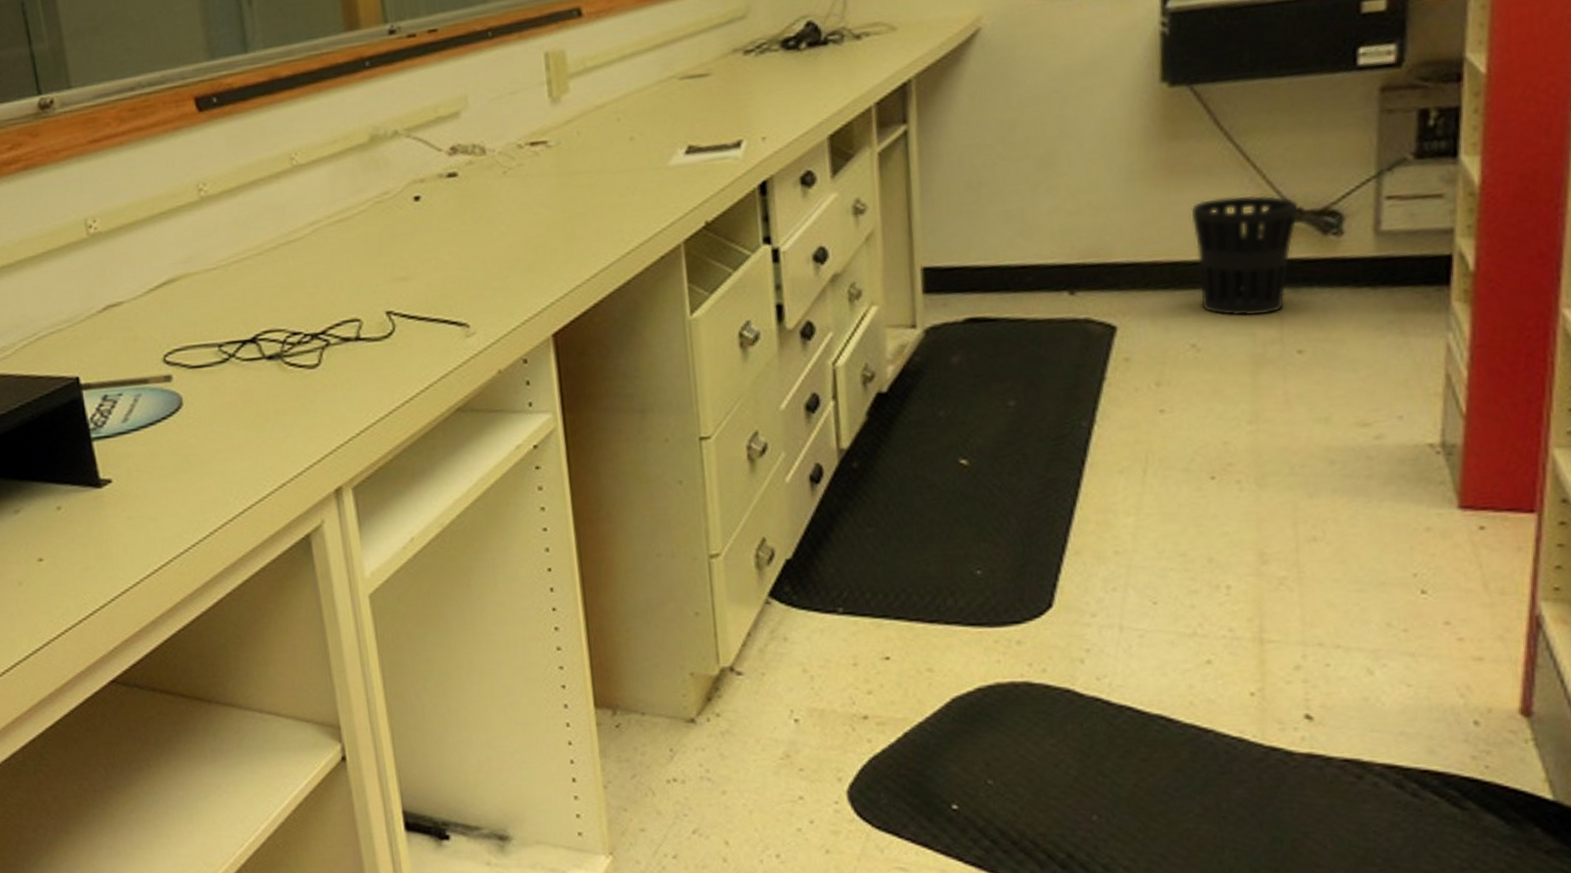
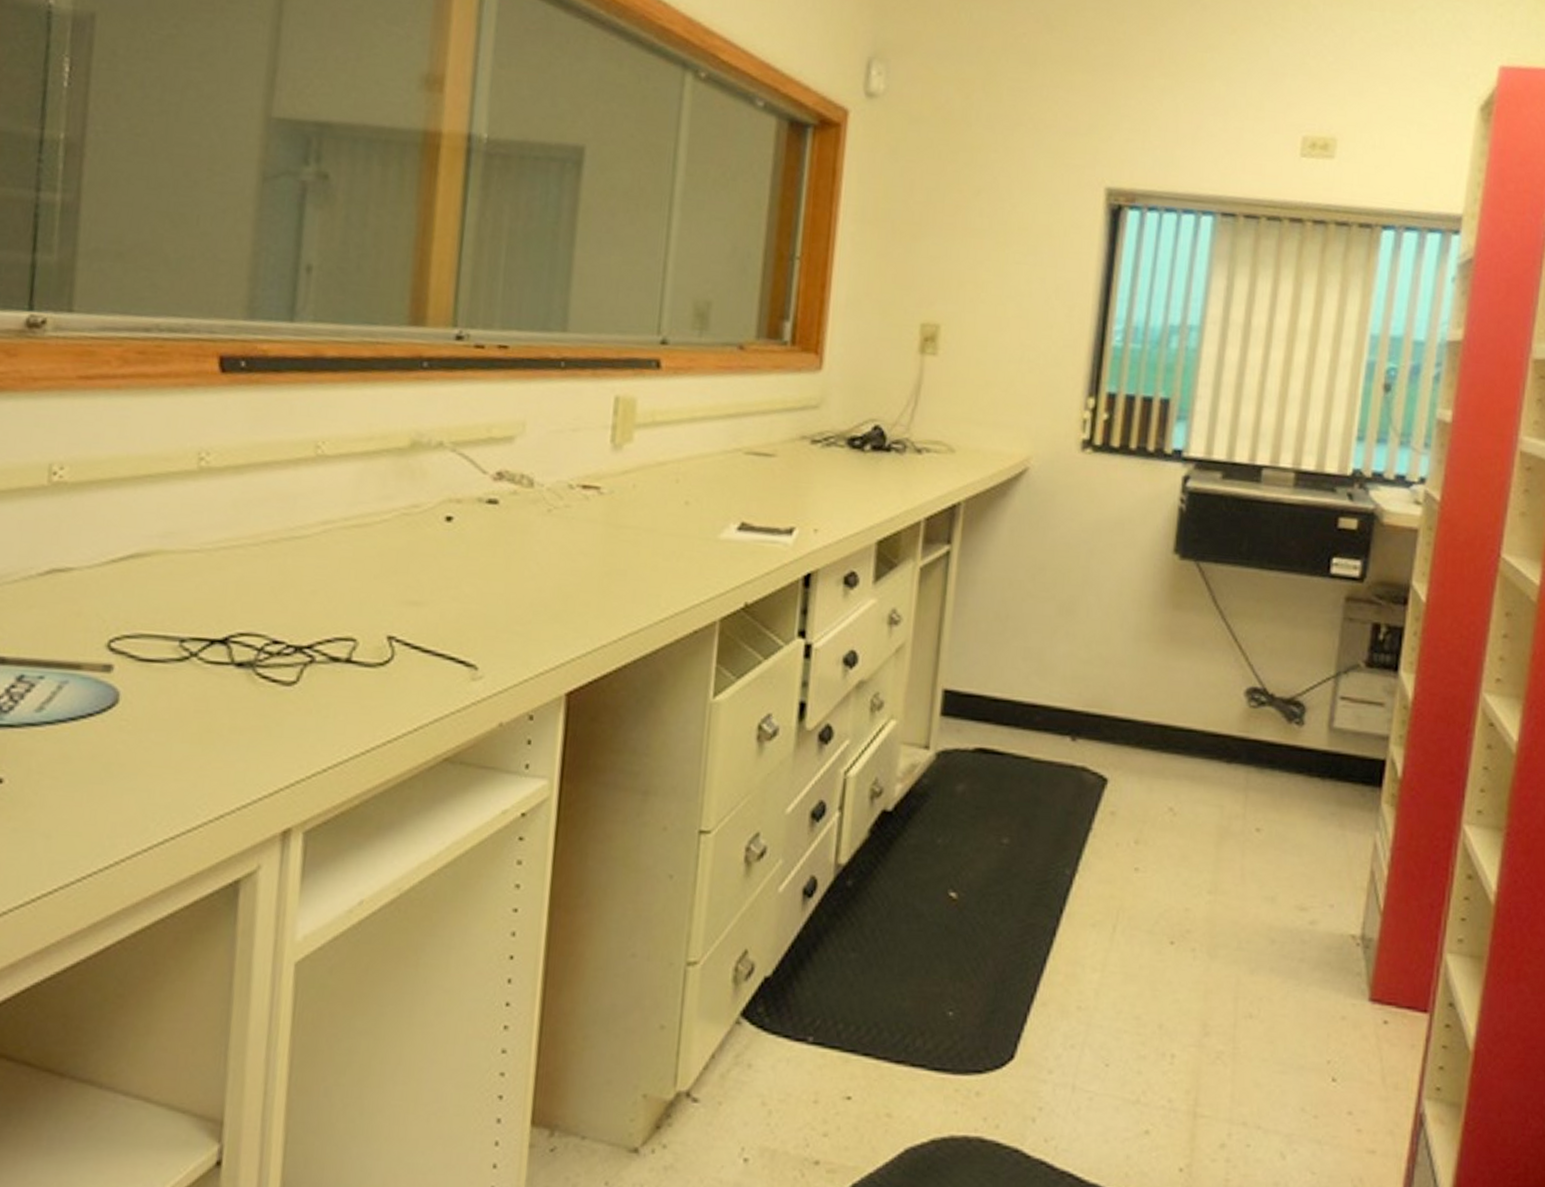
wastebasket: present [1190,195,1299,317] -> none [1182,671,1272,790]

